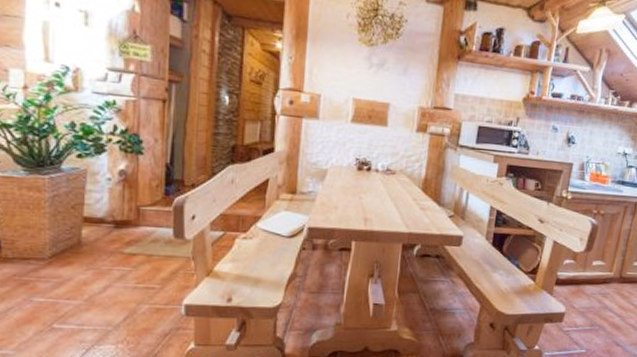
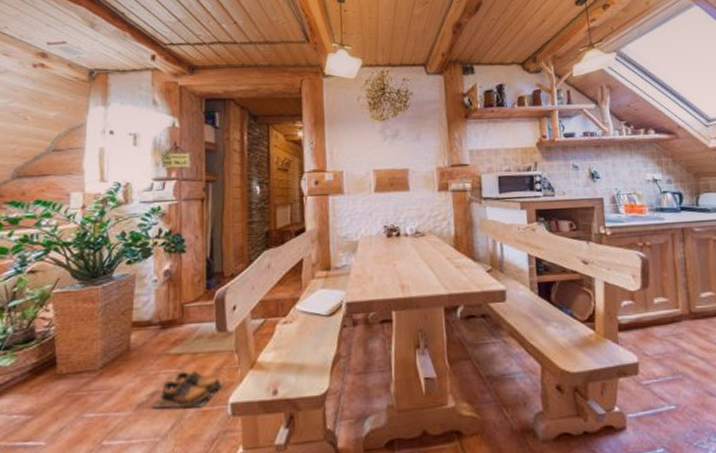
shoes: none [104,270,182,305] -> present [151,370,227,409]

